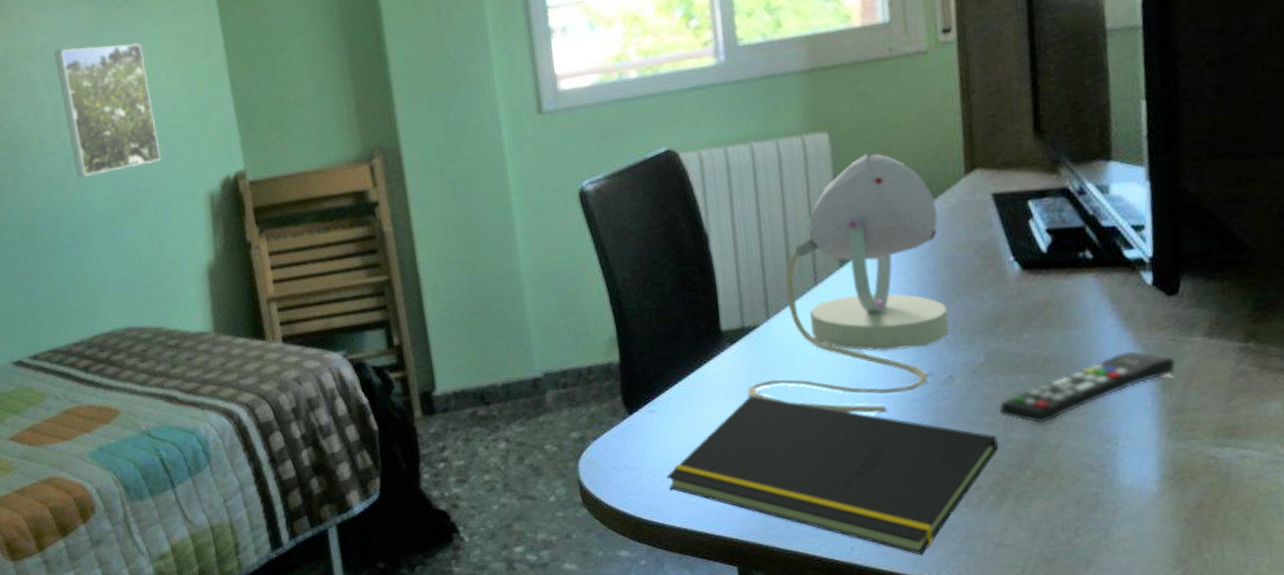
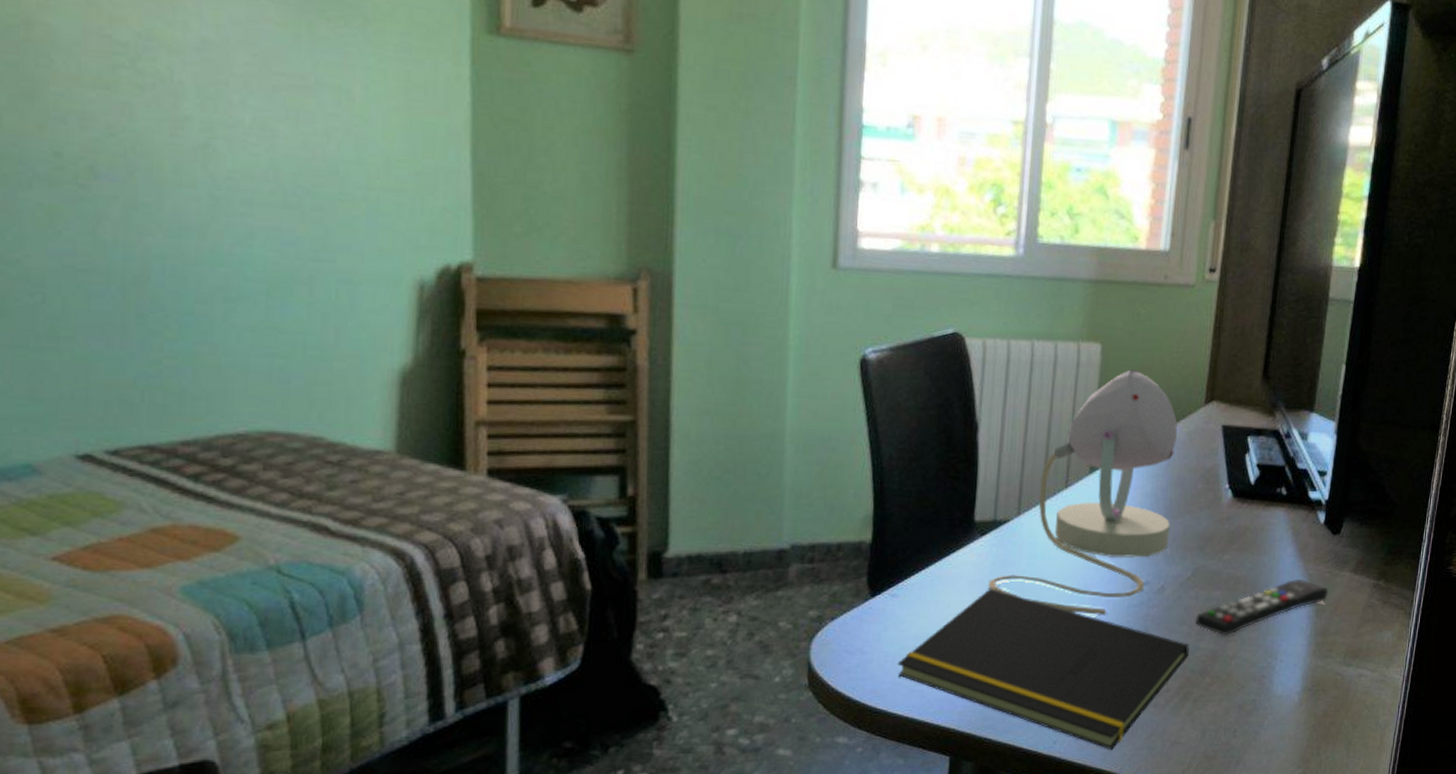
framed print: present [54,43,162,177] -> none [217,52,358,229]

